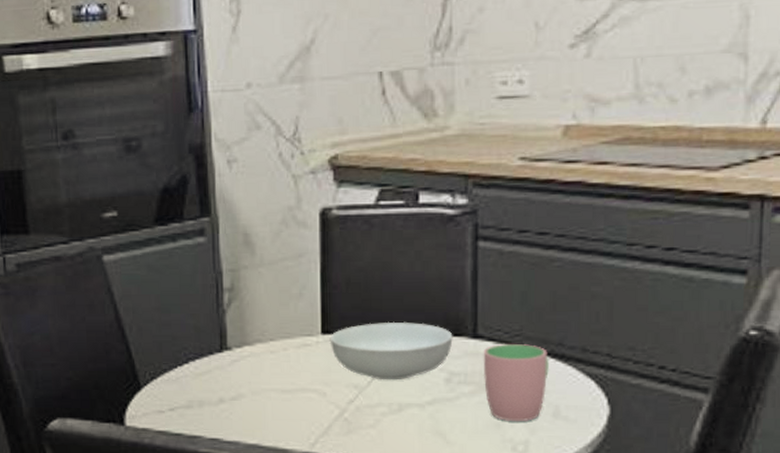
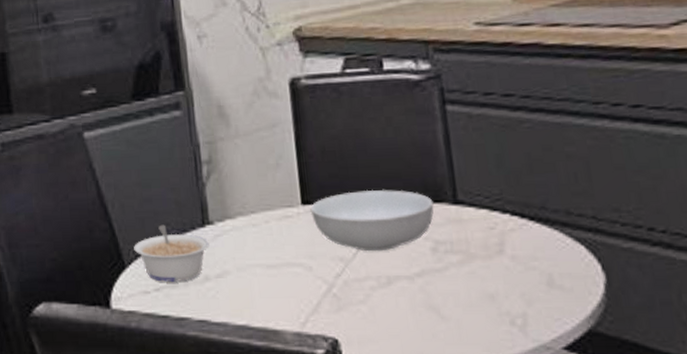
legume: none [150,349,226,403] -> present [134,224,210,282]
cup: present [483,343,549,422] -> none [465,208,536,293]

